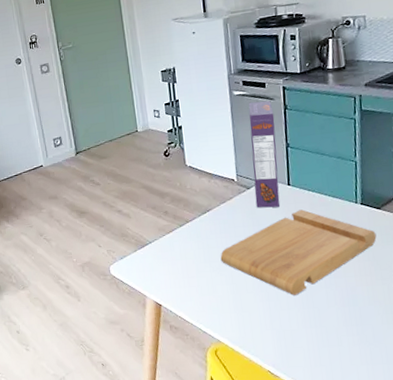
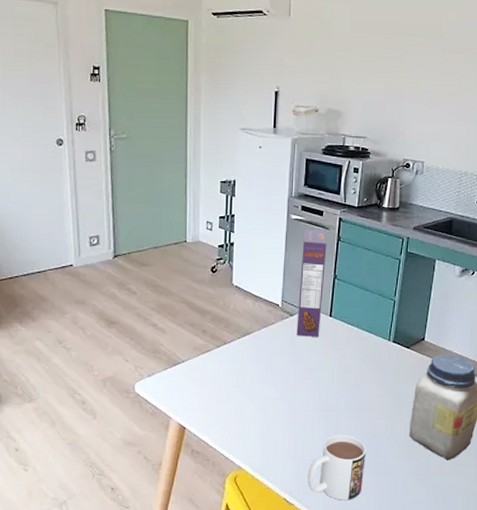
cutting board: present [220,209,377,296] -> none [253,342,402,425]
mug: none [289,303,351,372] -> present [308,435,366,501]

